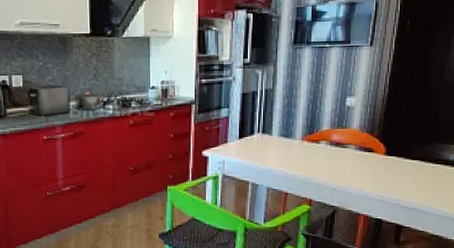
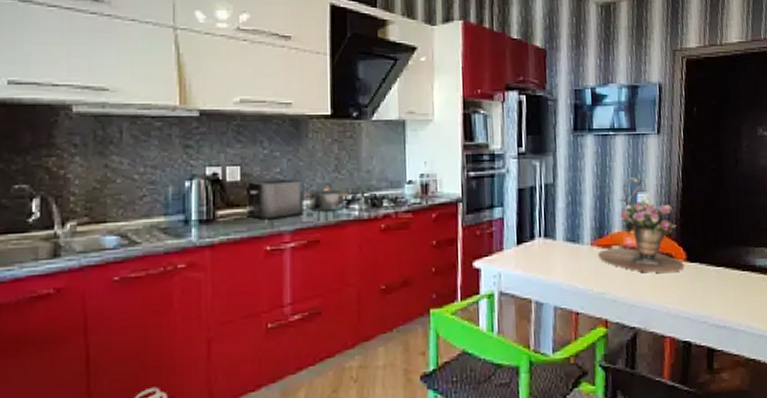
flower arrangement: none [308,83,383,164] -> present [598,176,684,273]

